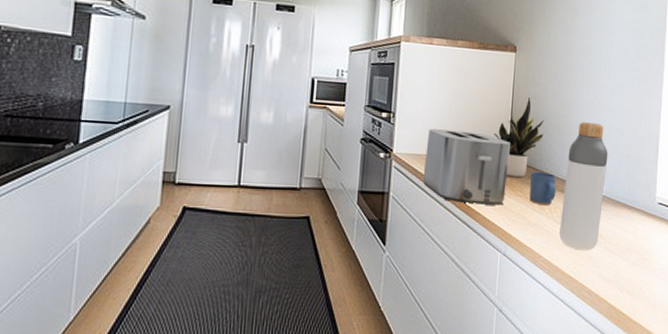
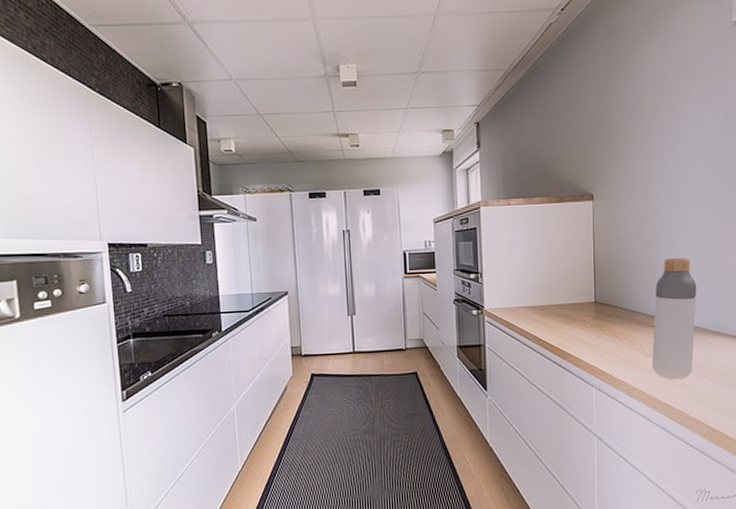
toaster: present [422,128,511,205] -> none [514,281,597,348]
potted plant: present [494,97,545,178] -> none [579,242,628,319]
mug: present [529,171,556,206] -> none [619,310,646,342]

